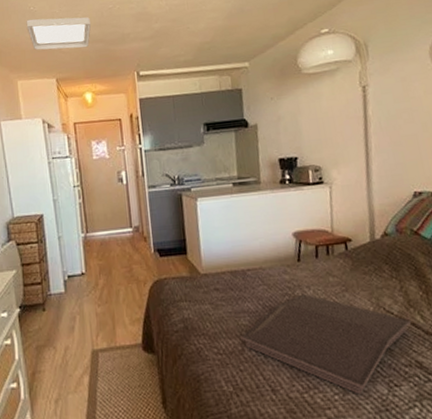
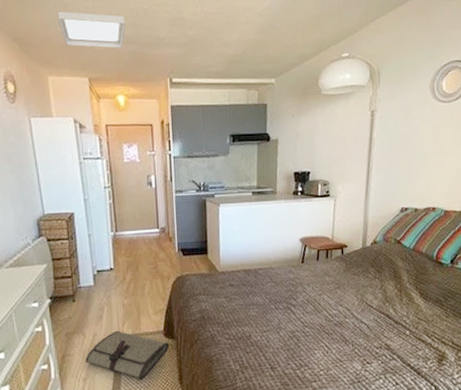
tool roll: none [57,343,150,402] -> present [85,330,170,379]
serving tray: present [241,293,412,394] -> none [249,290,386,370]

